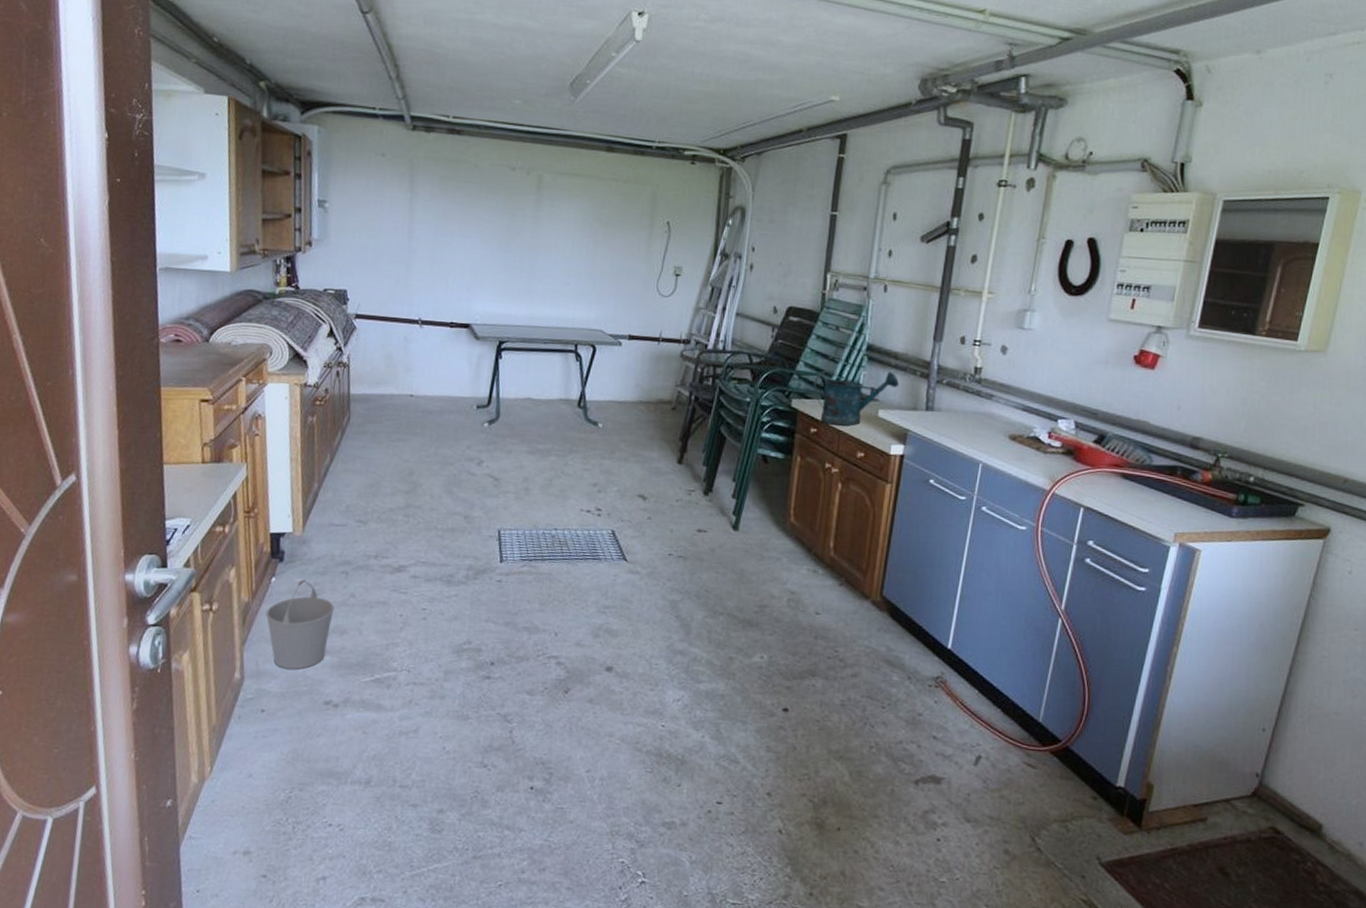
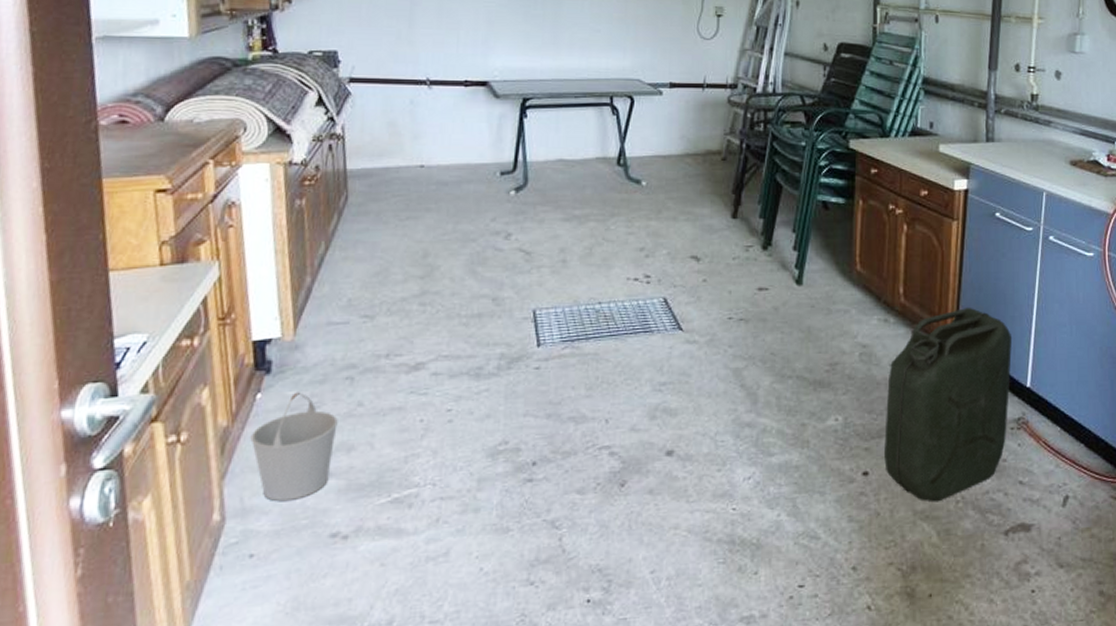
jerry can: none [804,566,937,745] -> present [884,307,1013,502]
watering can: present [813,370,899,427] -> none [870,104,957,164]

